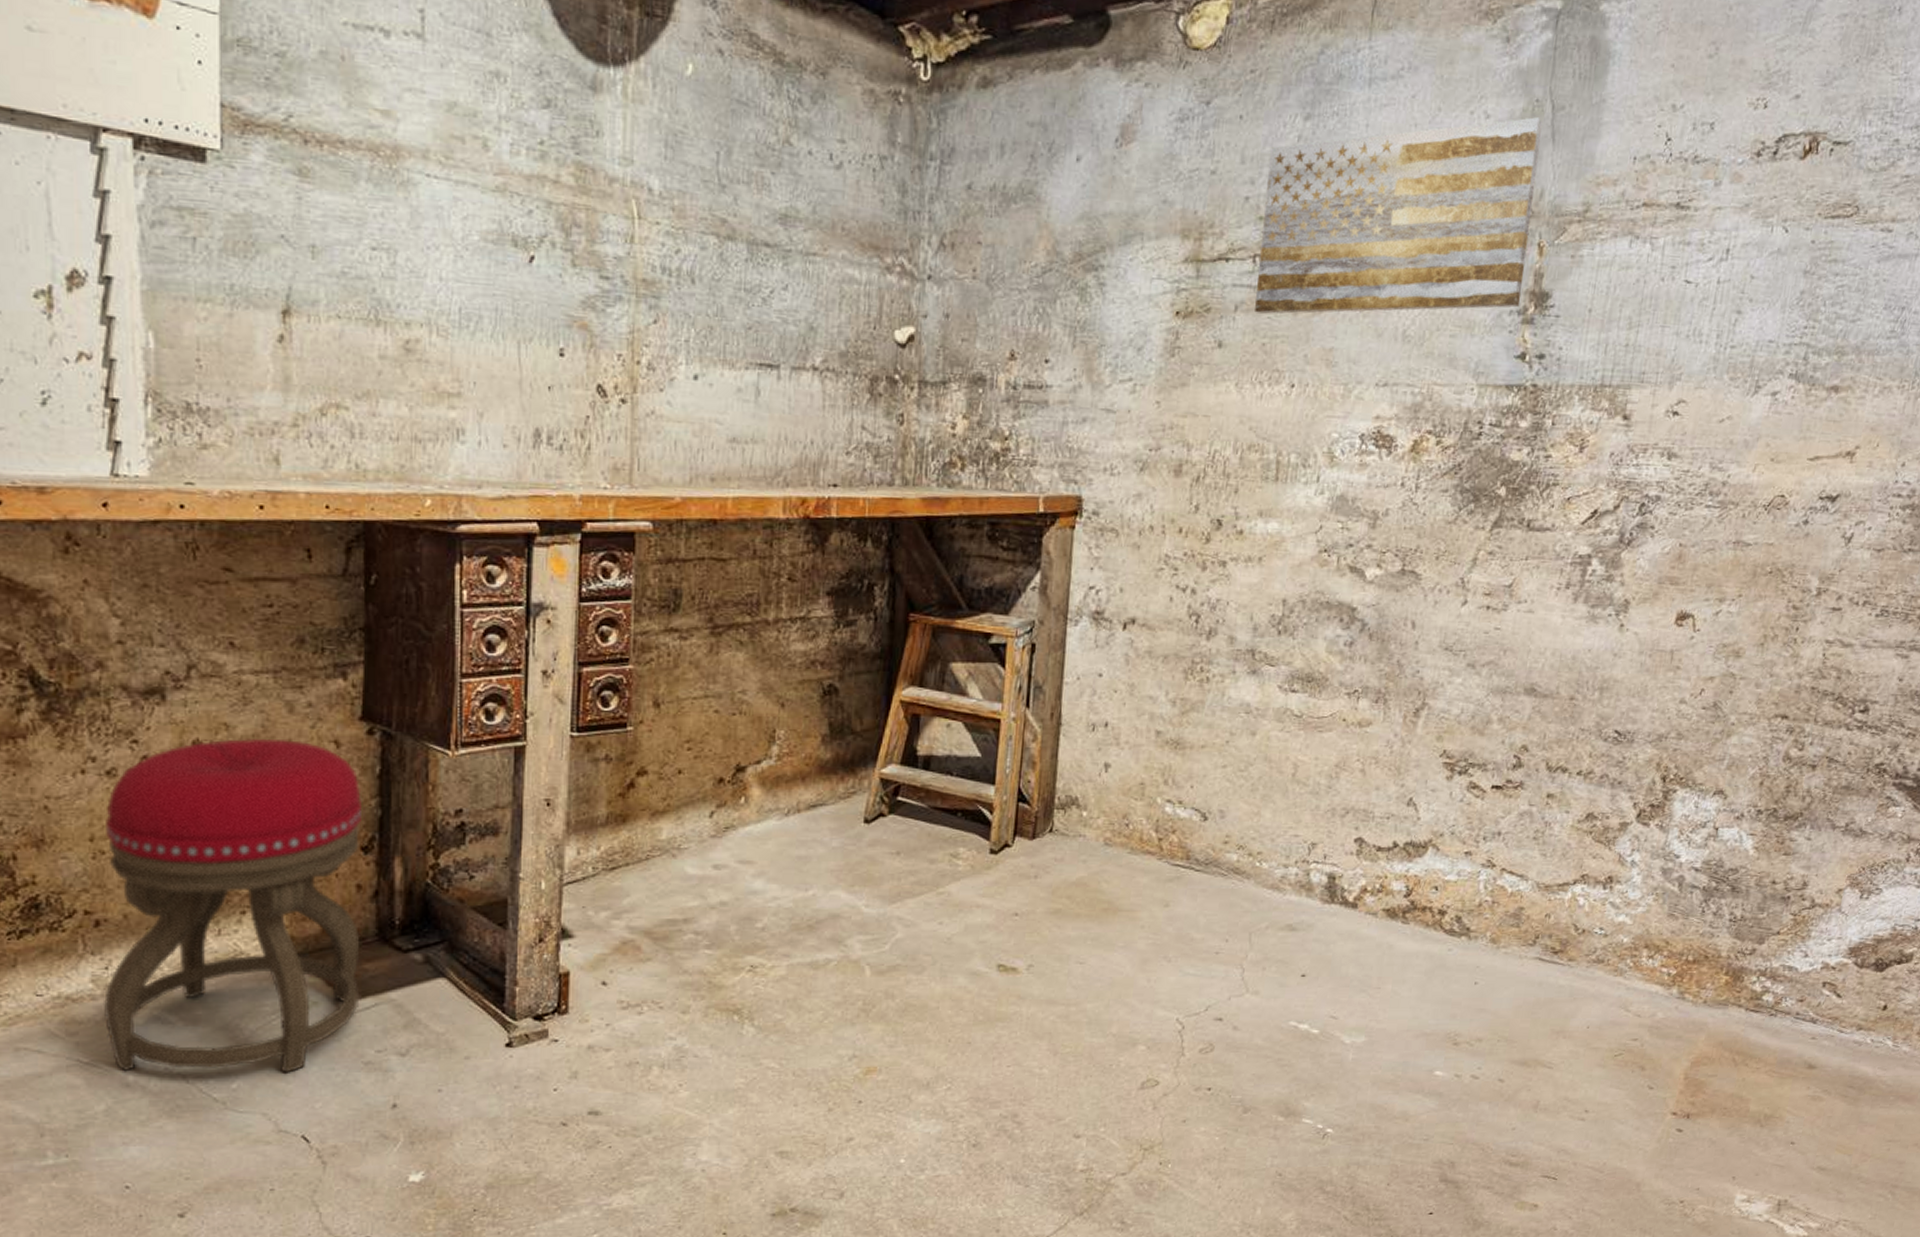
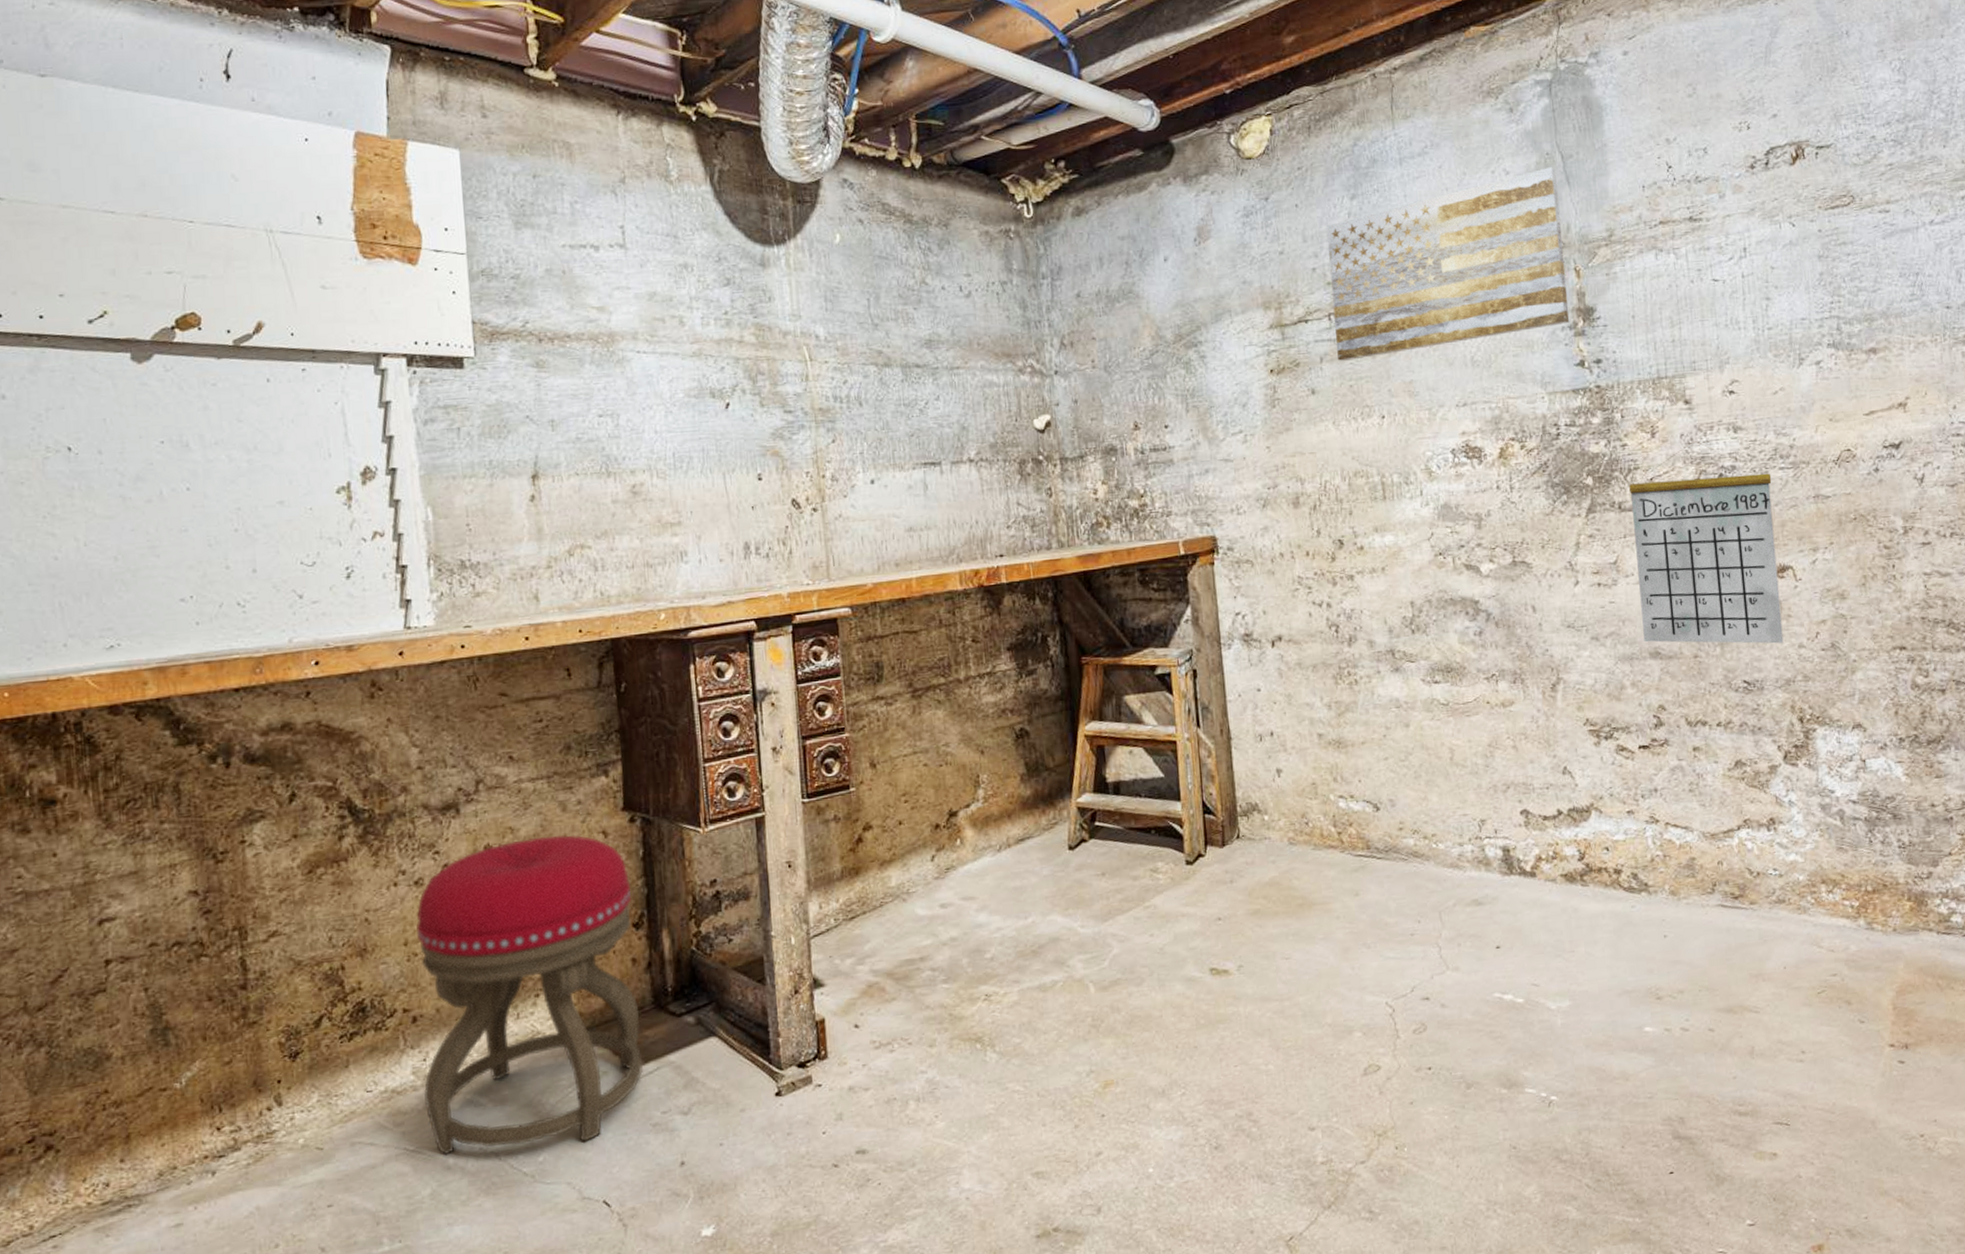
calendar: none [1522,462,1696,696] -> present [1629,441,1784,644]

